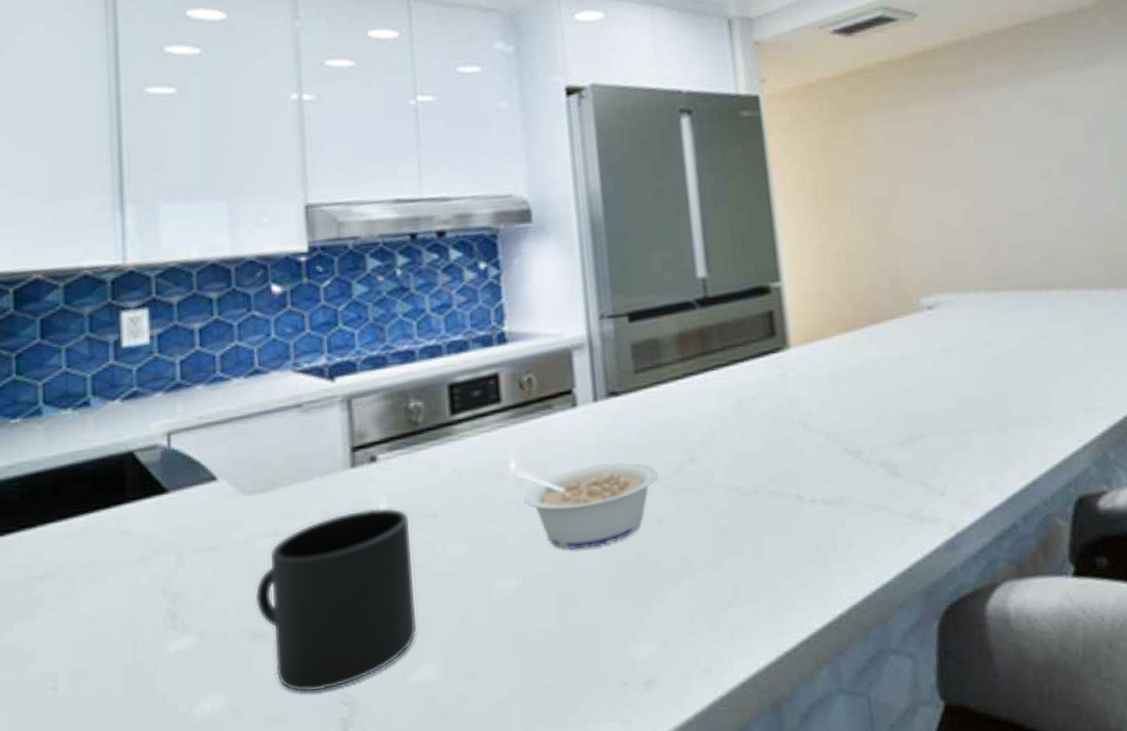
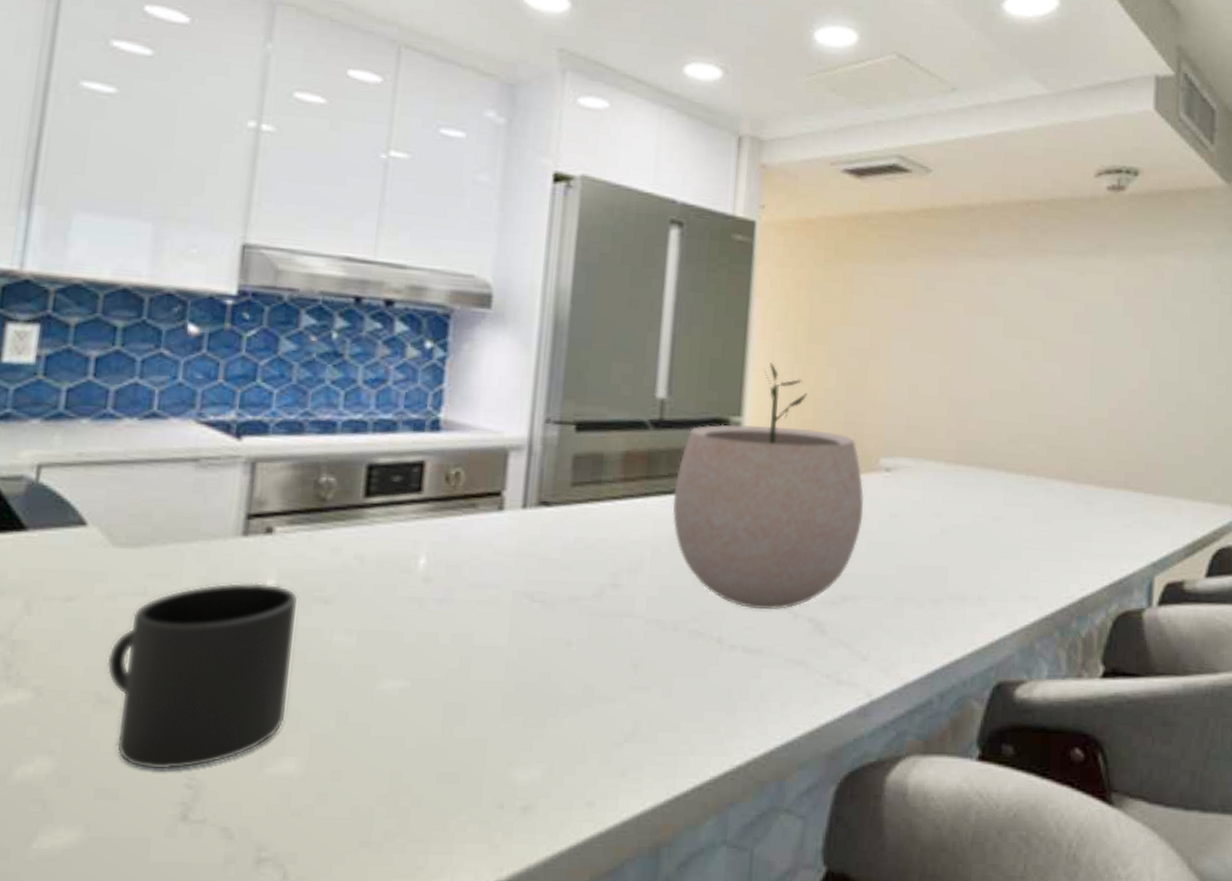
legume: present [514,461,659,550] -> none [422,566,578,661]
plant pot: none [730,225,915,463] -> present [672,363,864,610]

